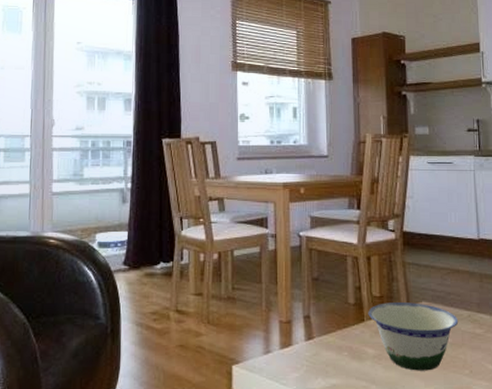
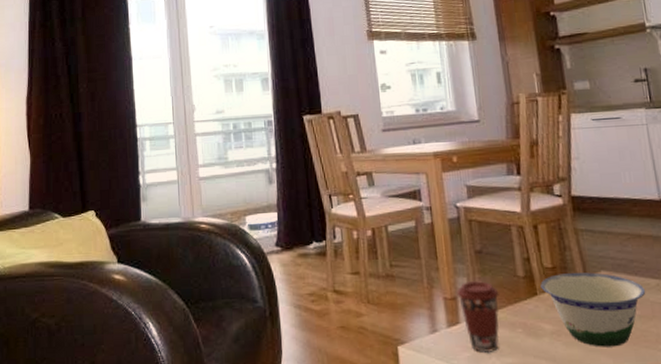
coffee cup: none [292,305,330,374] -> present [457,280,500,354]

